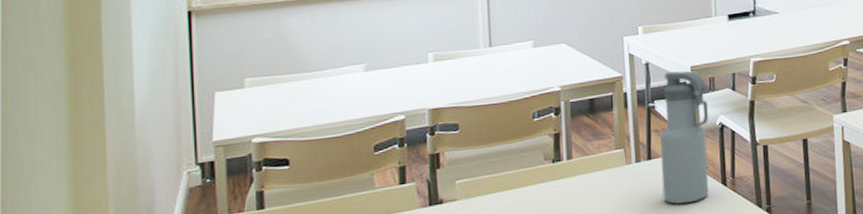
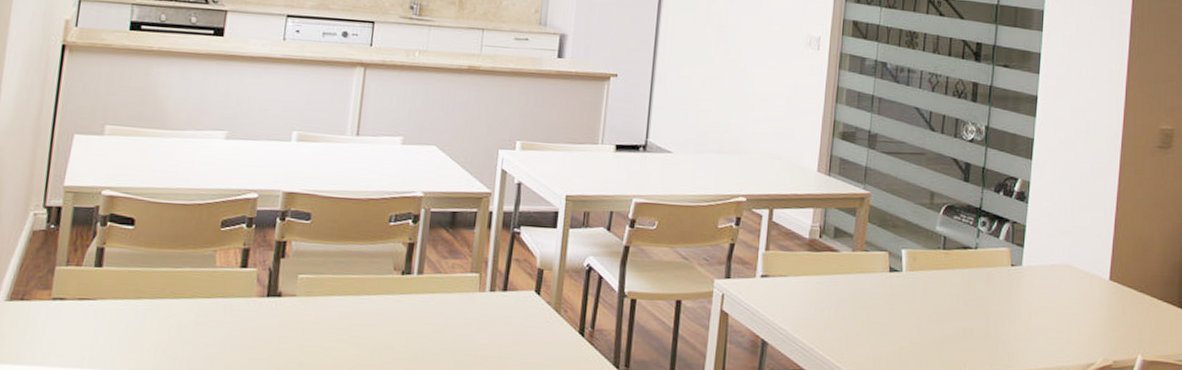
water bottle: present [660,71,709,204] -> none [513,197,580,348]

